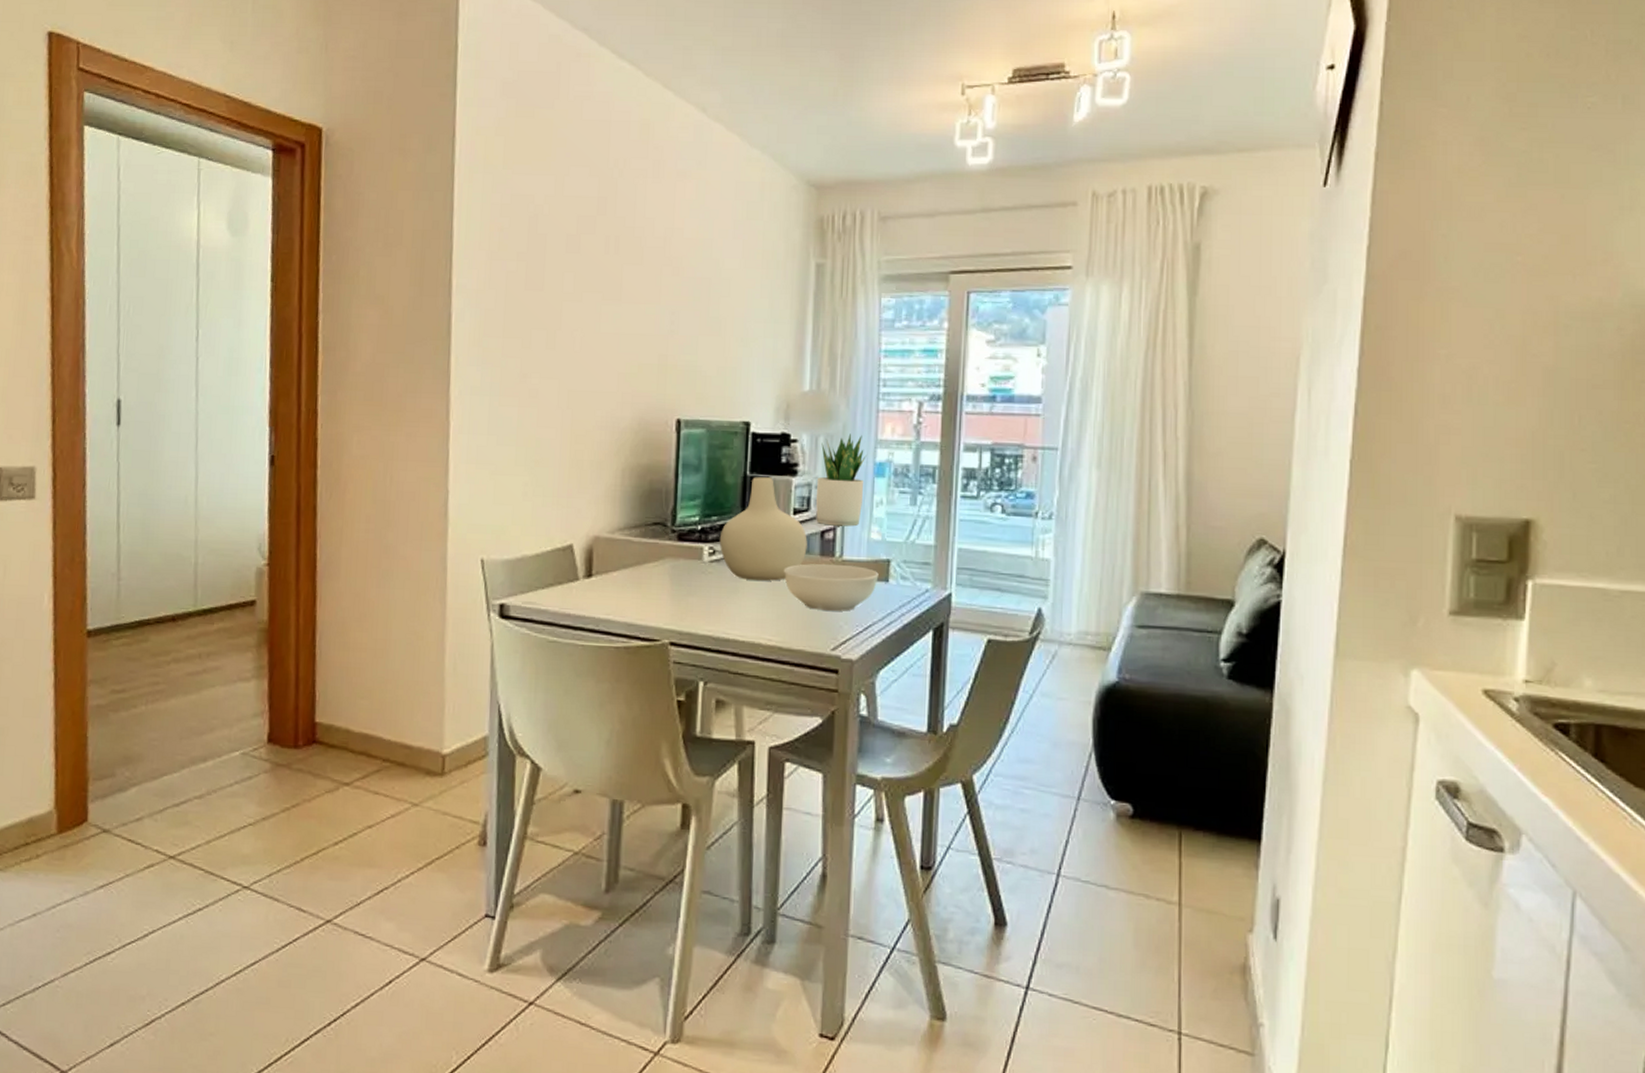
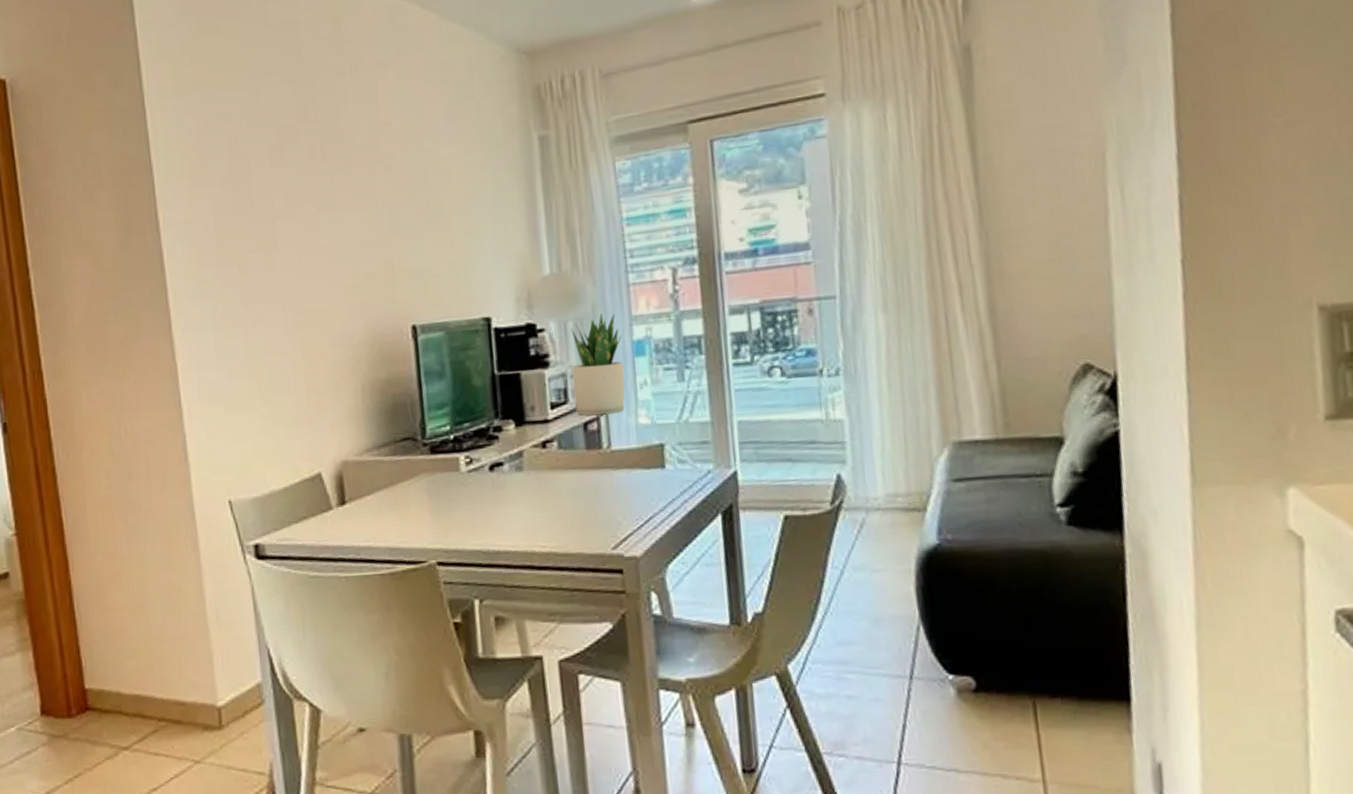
vase: present [719,477,807,581] -> none [474,373,571,486]
bowl: present [783,564,879,611] -> none [548,455,654,508]

